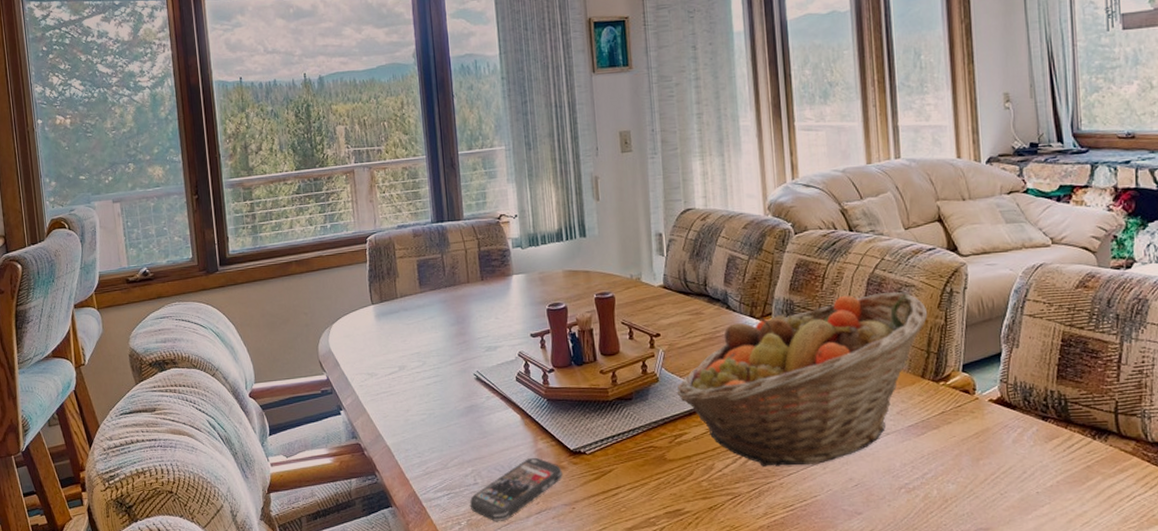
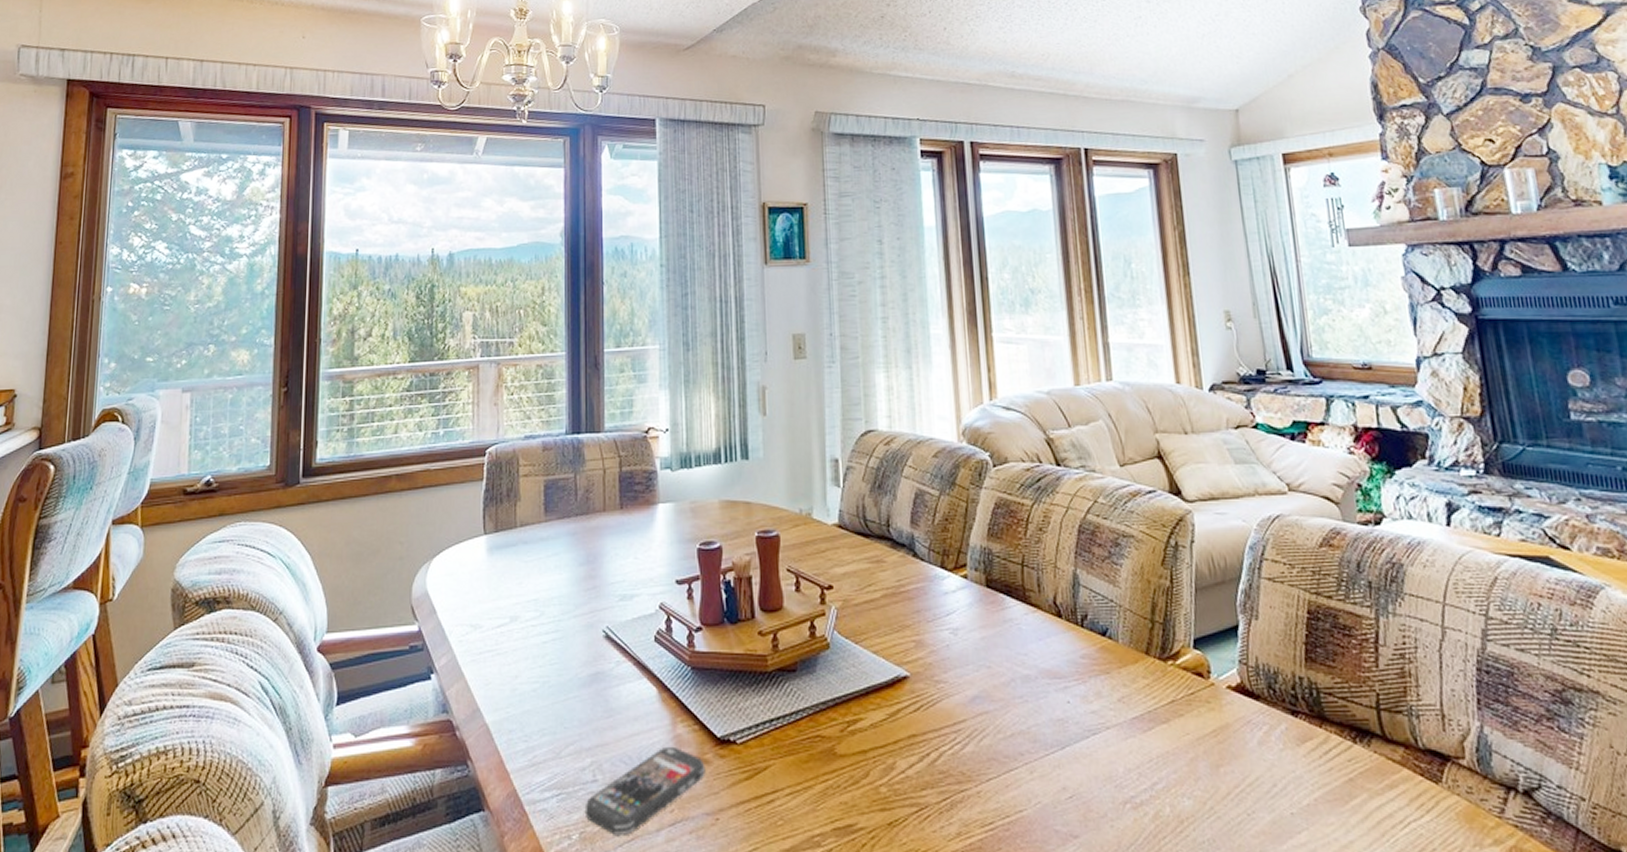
fruit basket: present [677,292,928,467] -> none [851,544,1151,768]

